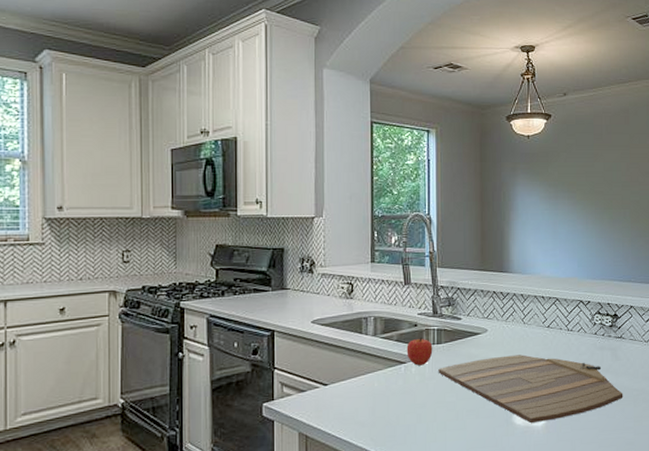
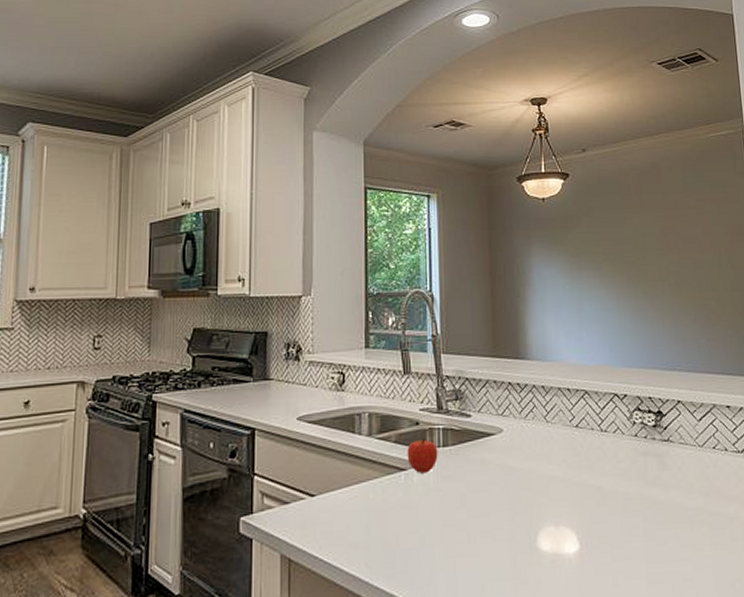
cutting board: present [438,354,623,424] -> none [445,461,676,550]

